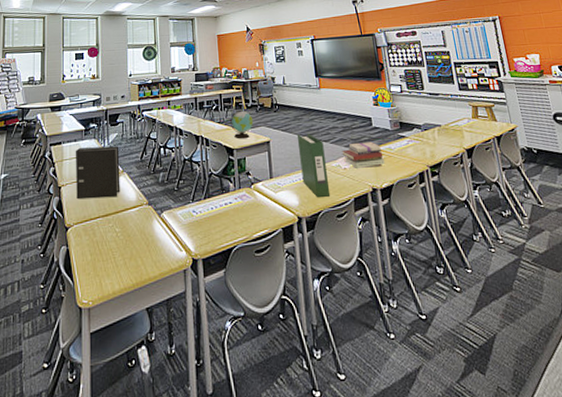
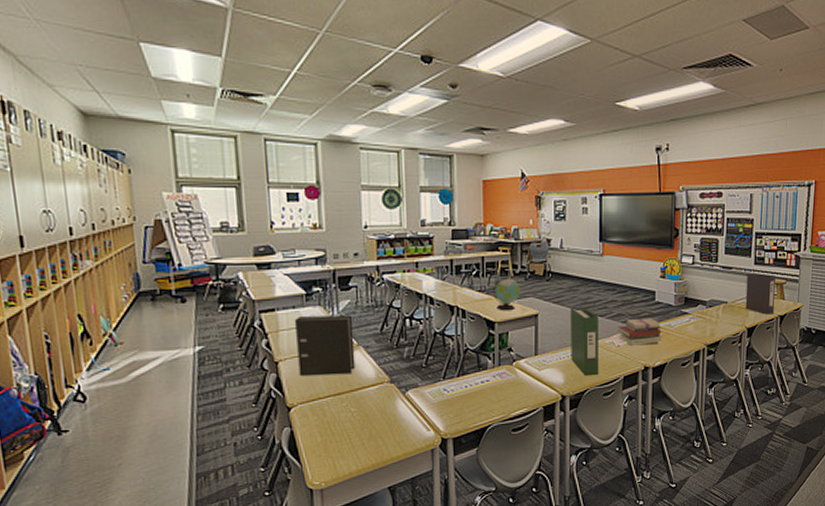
binder: none [454,98,490,136] -> present [745,273,775,315]

